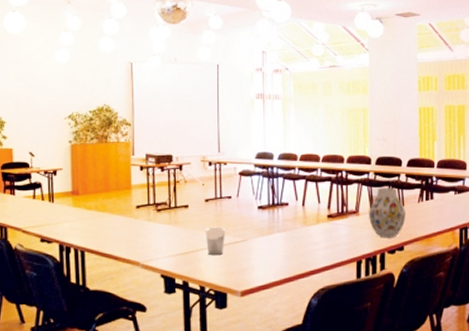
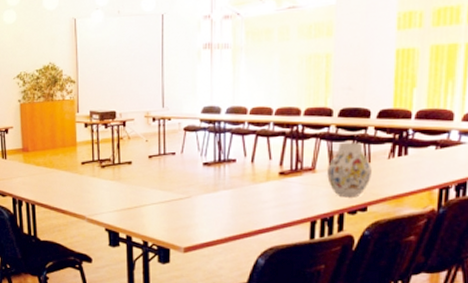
drinking glass: present [205,226,225,256] -> none [148,183,169,212]

